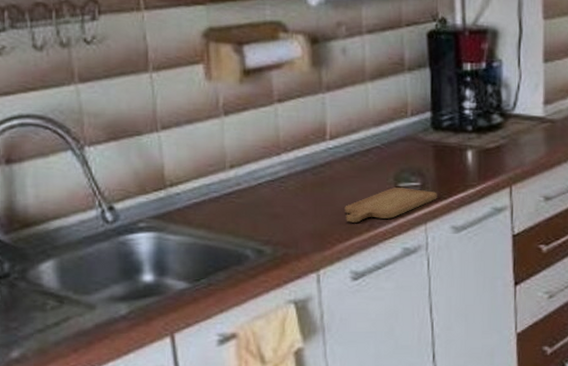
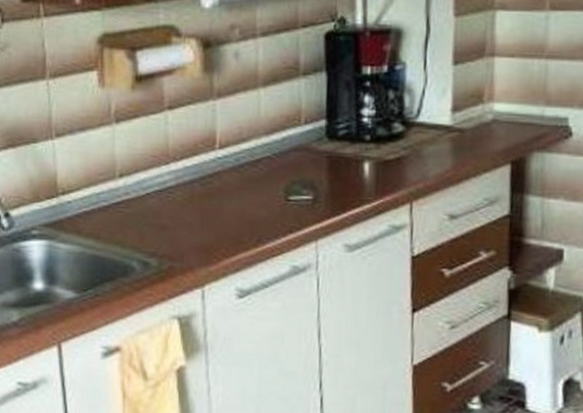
chopping board: present [345,187,437,223] -> none [232,201,330,237]

